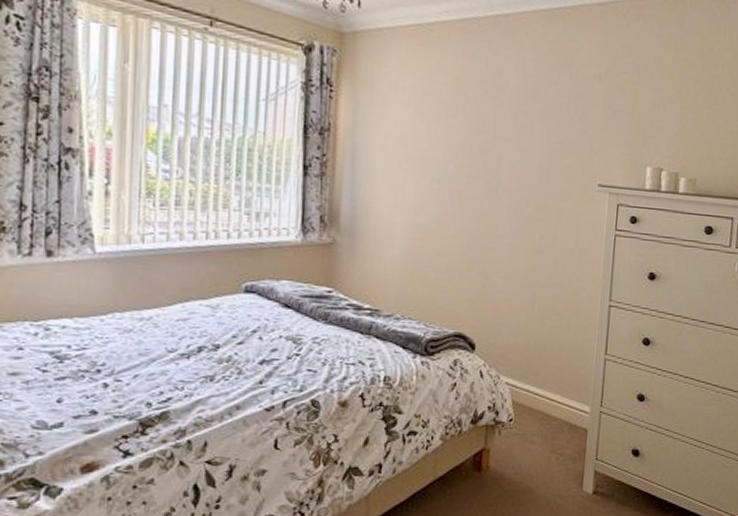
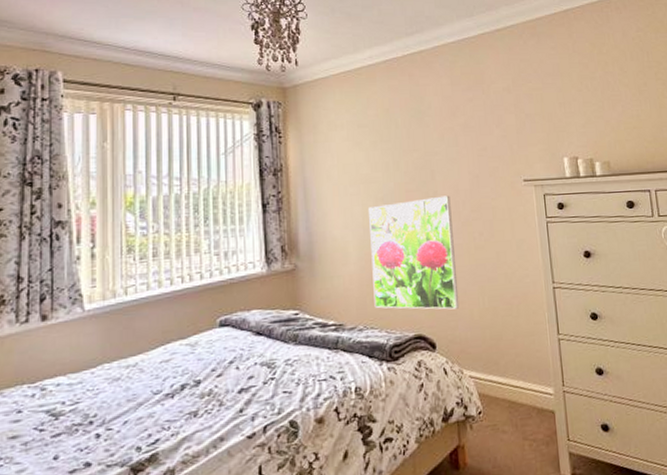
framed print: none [415,187,515,312] -> present [369,195,460,310]

